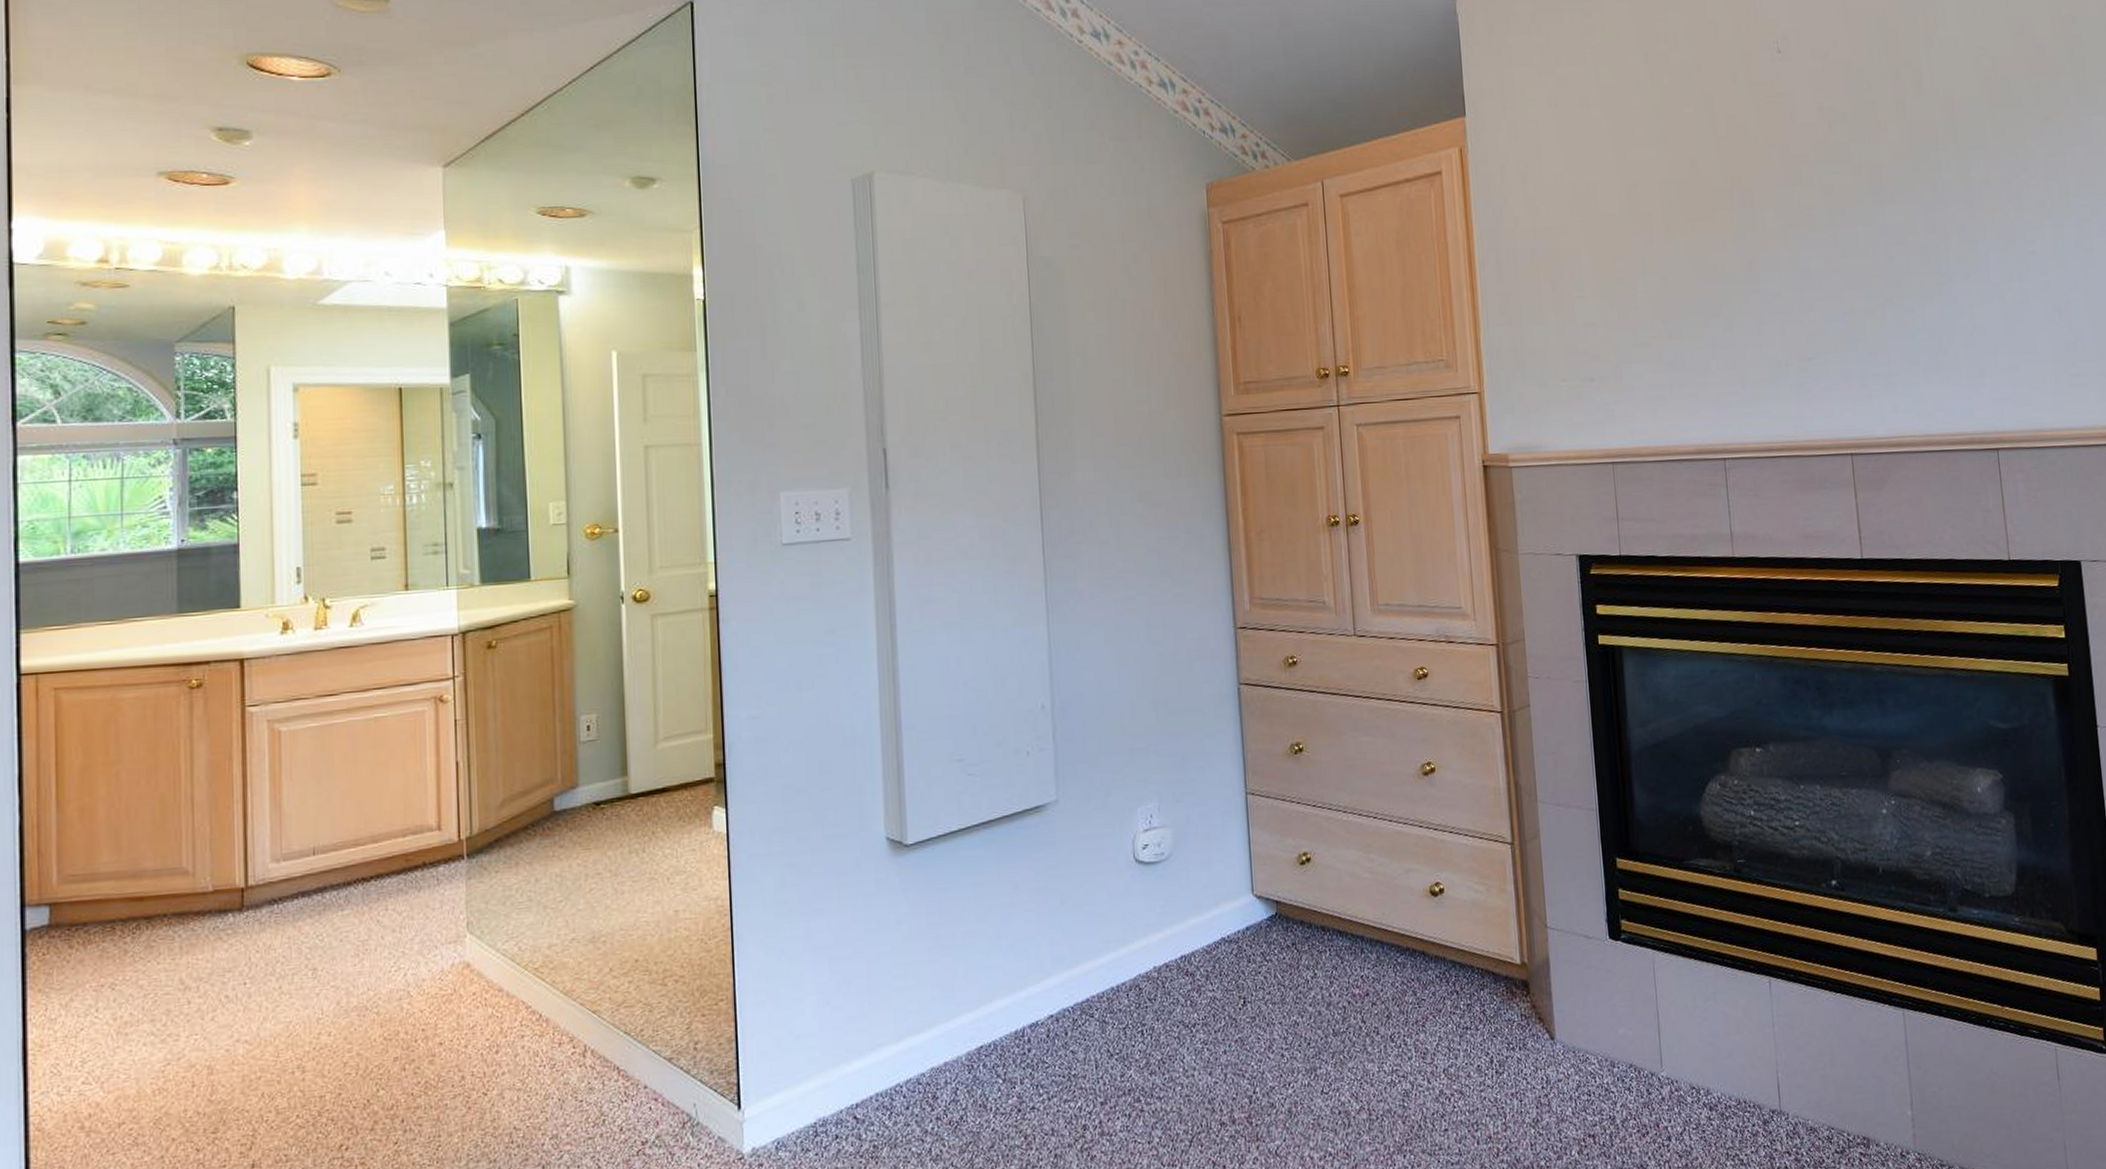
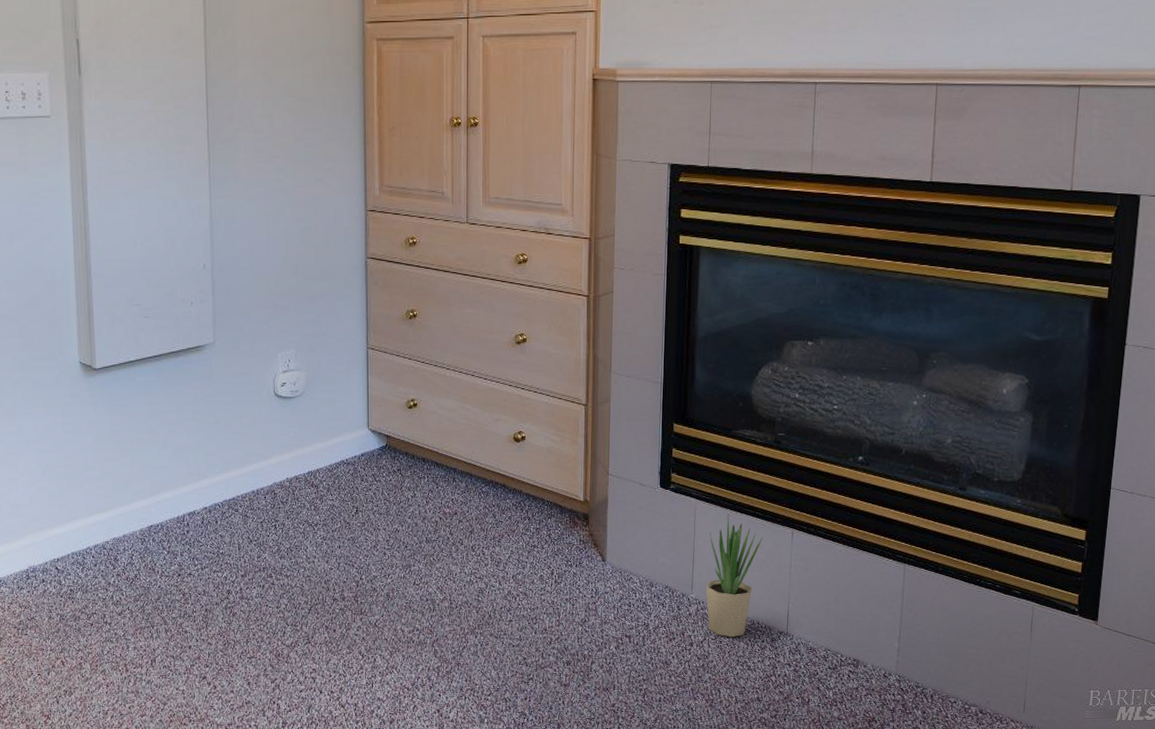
potted plant: none [1673,964,1736,1124] -> present [705,514,763,638]

